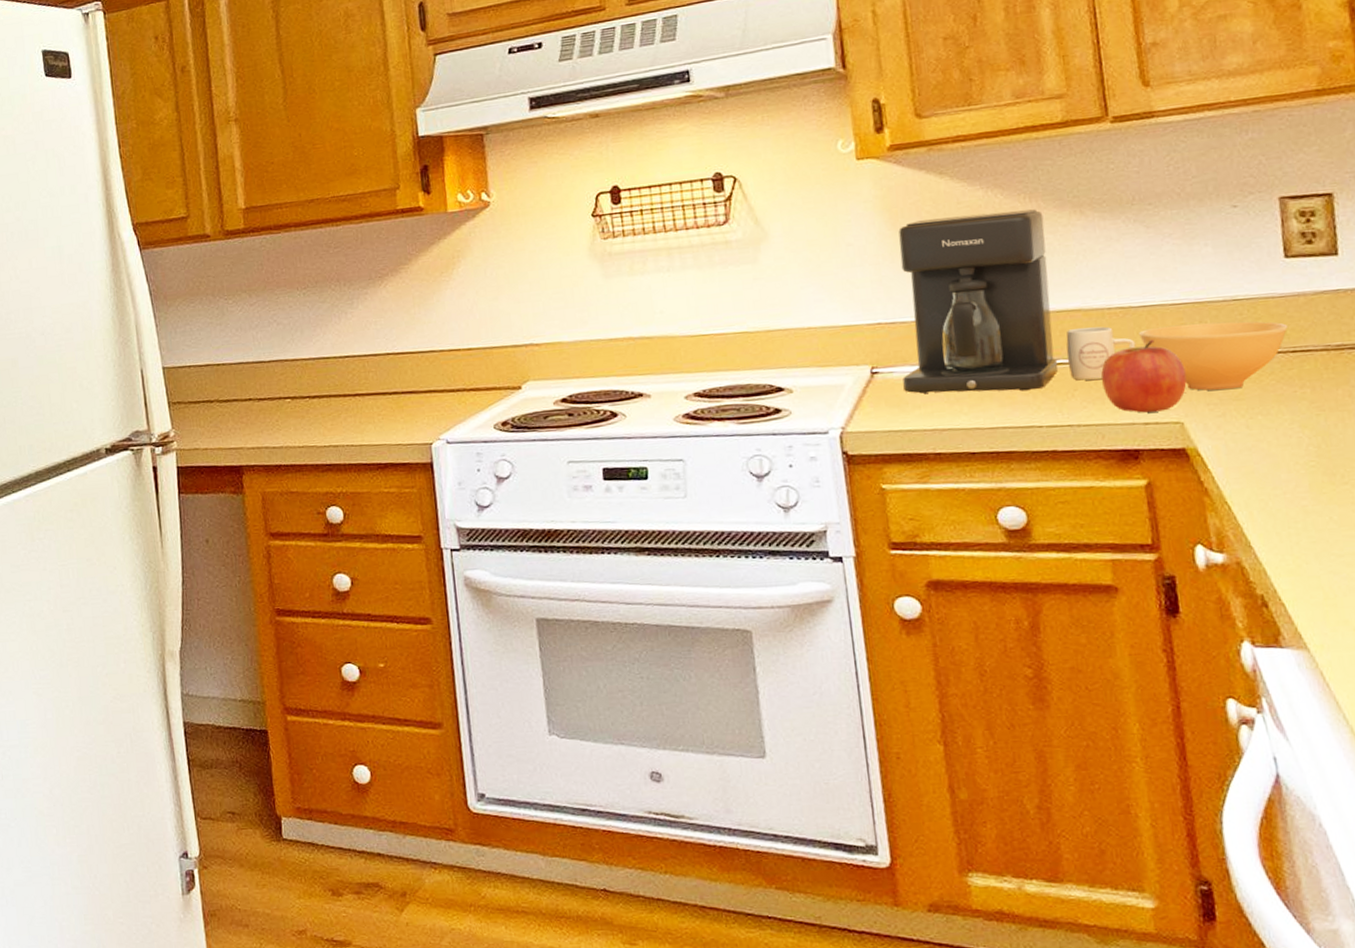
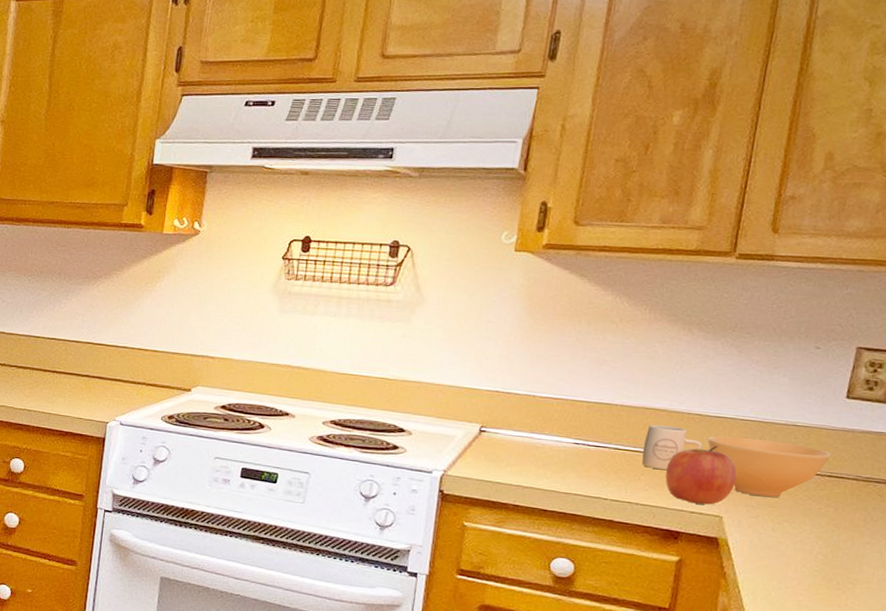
coffee maker: present [898,209,1059,394] -> none [503,311,657,469]

